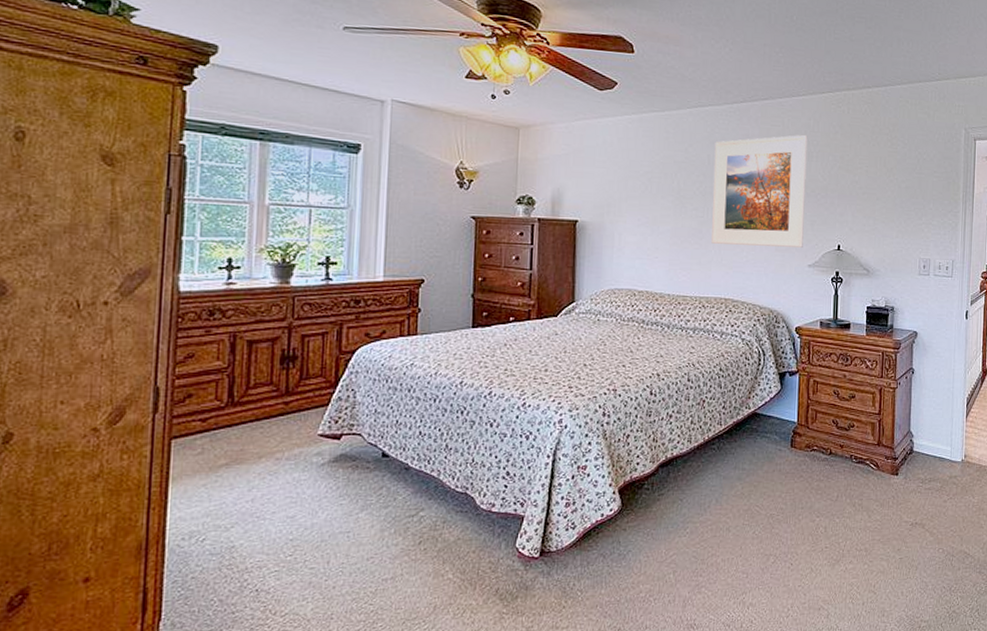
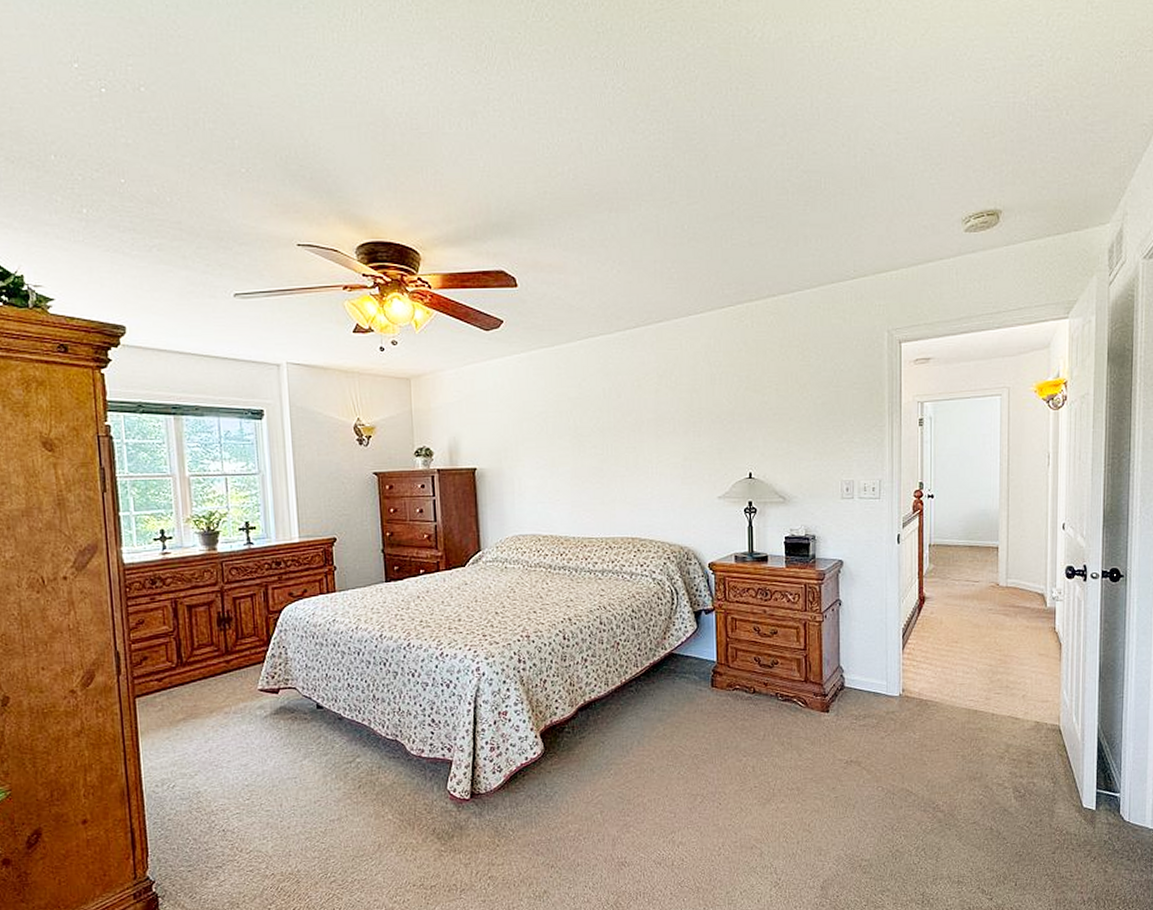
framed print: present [711,134,808,248] -> none [609,355,711,481]

